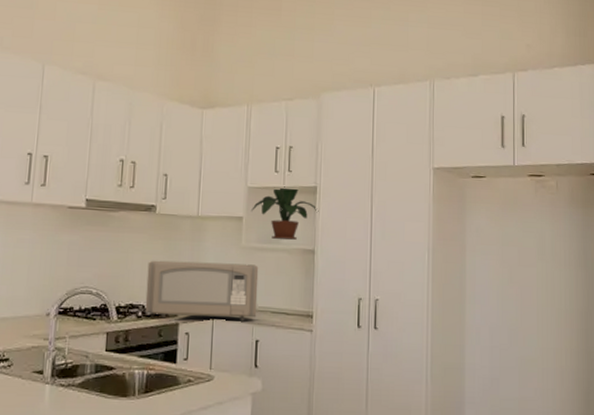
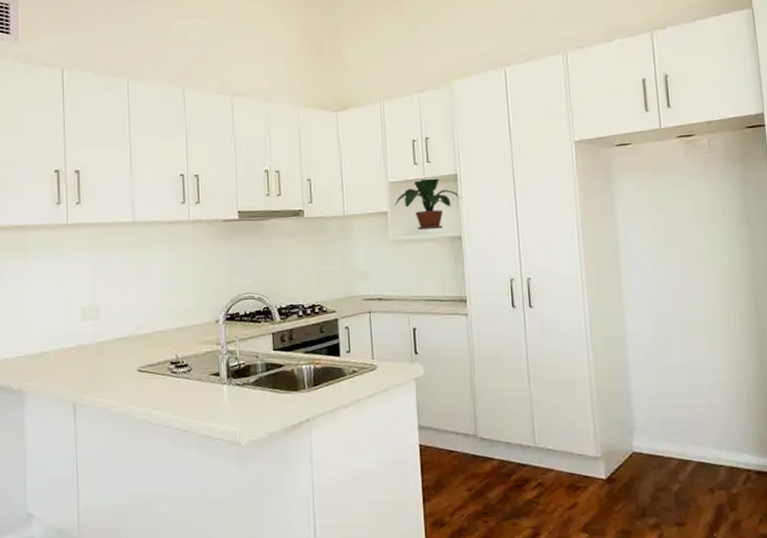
microwave: present [144,260,259,321] -> none [302,256,411,316]

